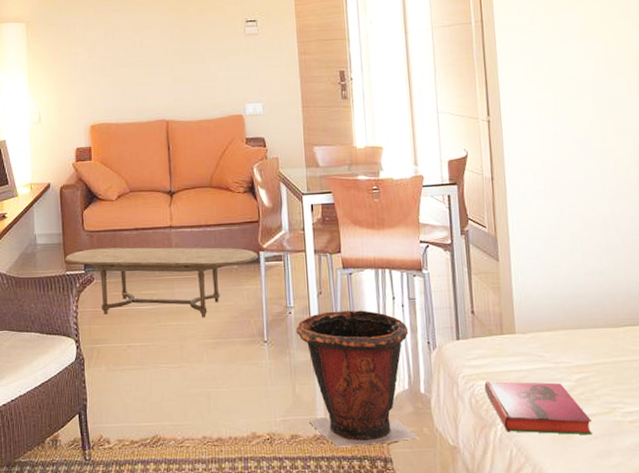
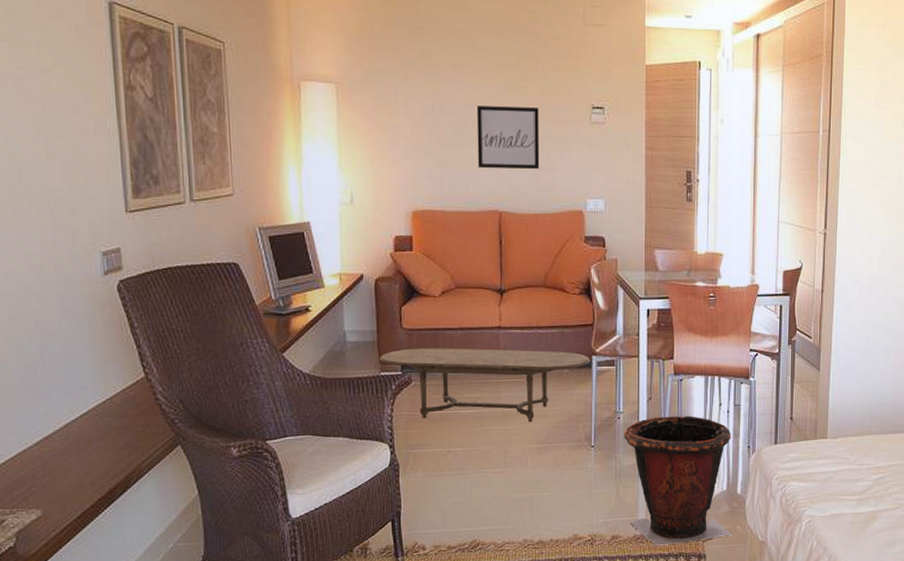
wall art: none [143,26,201,83] -> present [476,106,540,169]
hardback book: present [484,380,592,435] -> none [795,481,882,528]

